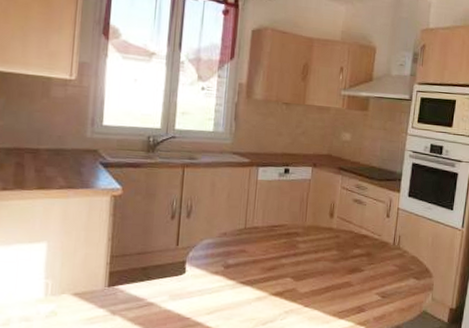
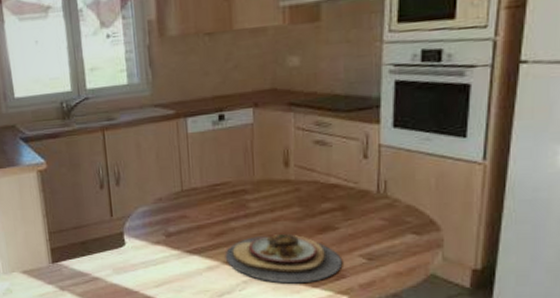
plate: none [273,272,363,315] -> present [225,234,341,284]

